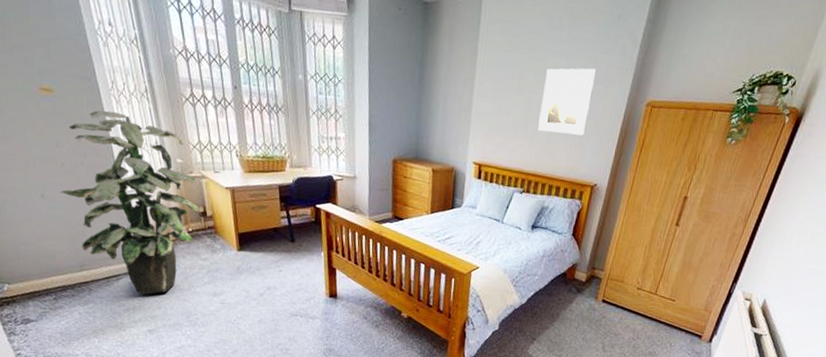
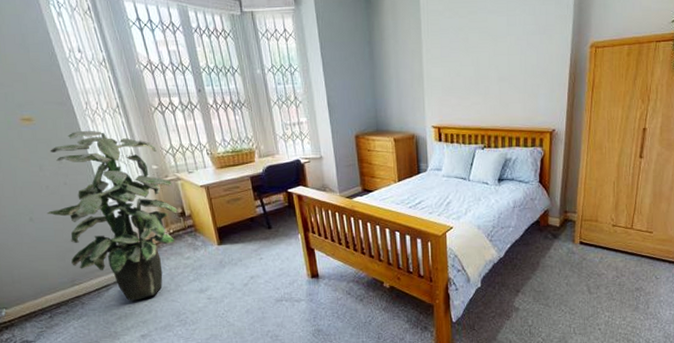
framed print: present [538,68,596,136] -> none [488,20,536,87]

